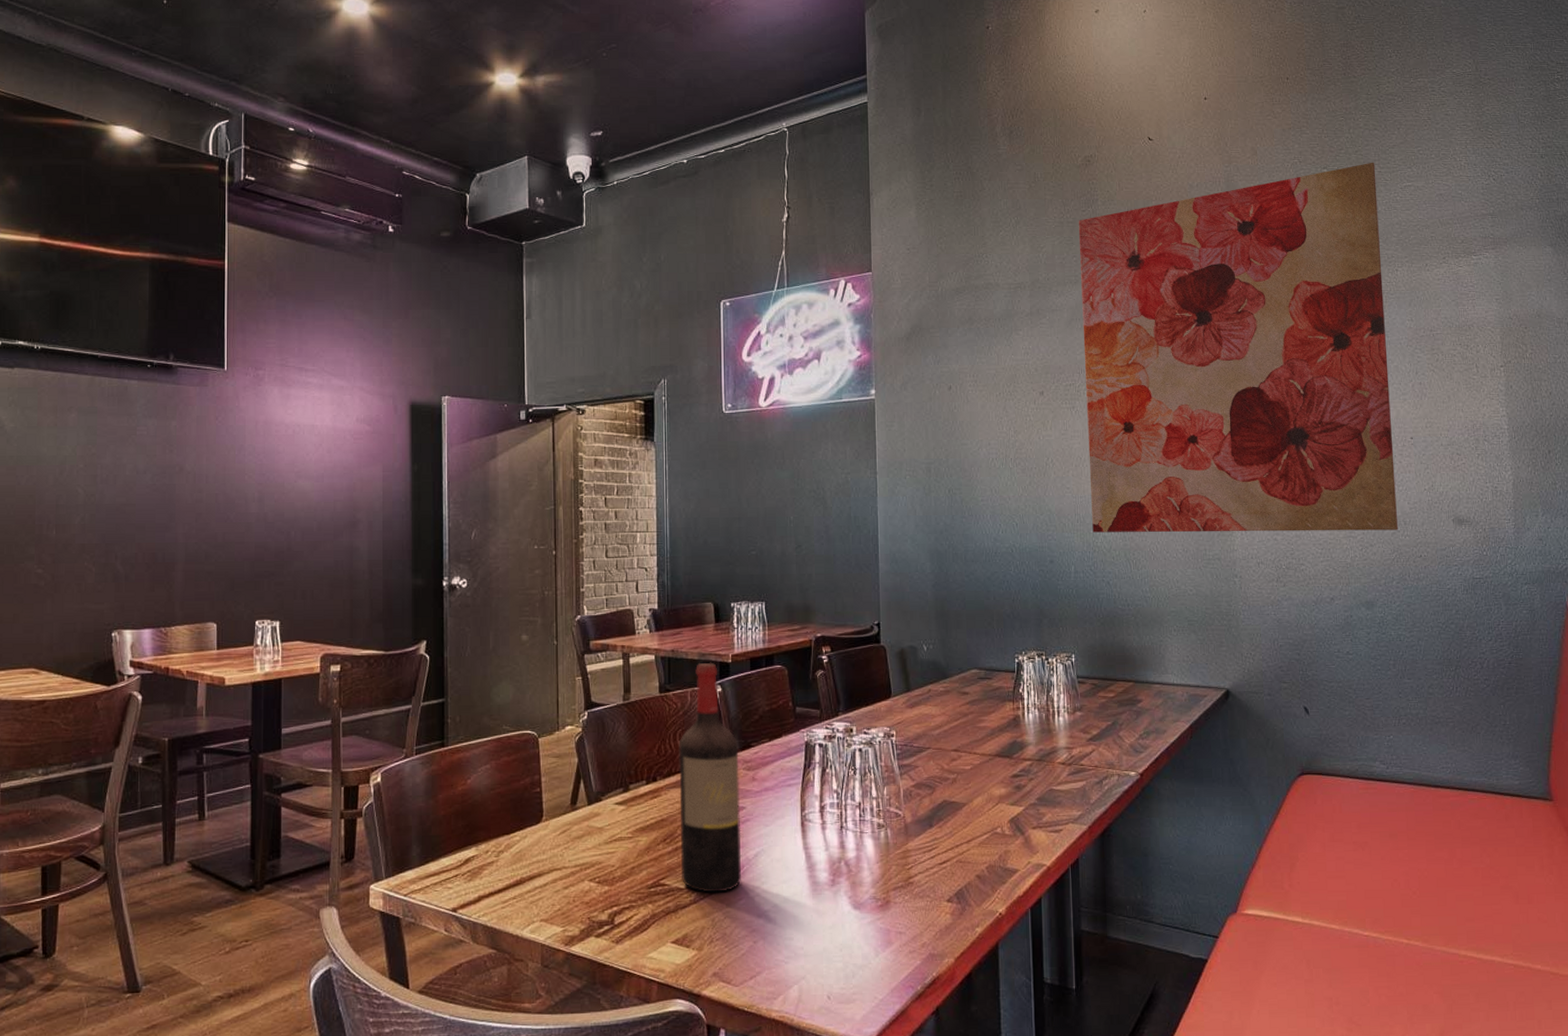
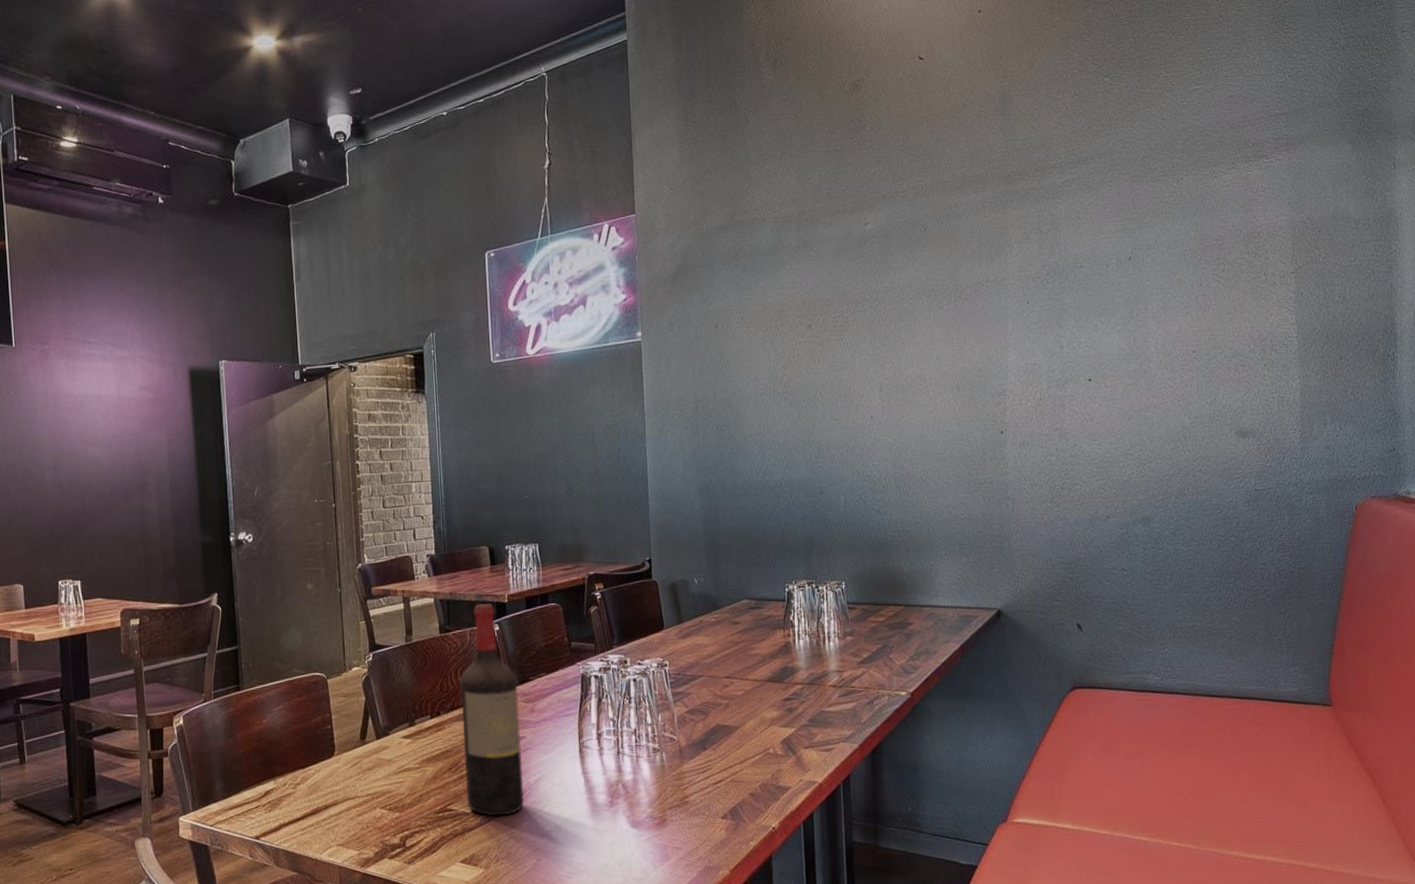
wall art: present [1078,162,1399,533] -> none [846,66,1178,462]

